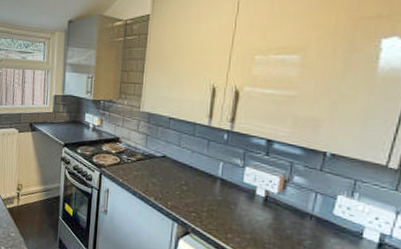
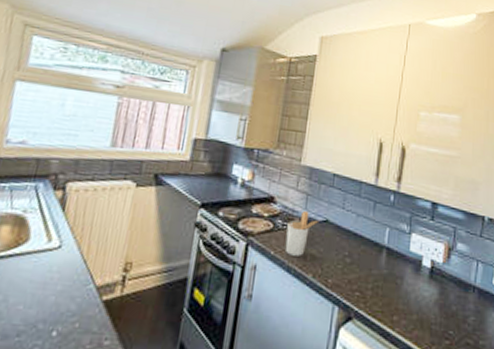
utensil holder: none [130,148,160,184] -> present [285,210,321,257]

